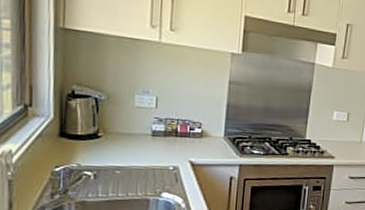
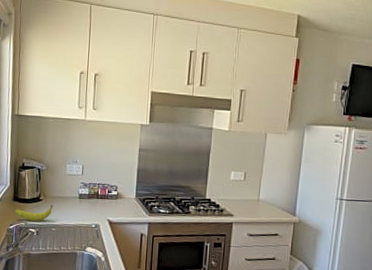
fruit: none [62,142,117,162] -> present [15,204,53,221]

